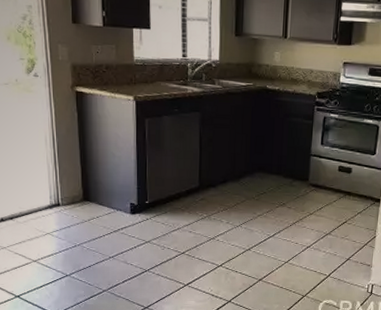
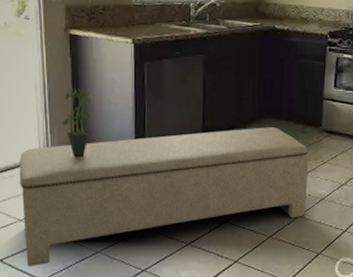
bench: none [33,180,297,303] -> present [20,127,309,267]
potted plant: none [71,141,100,206] -> present [63,88,95,158]

